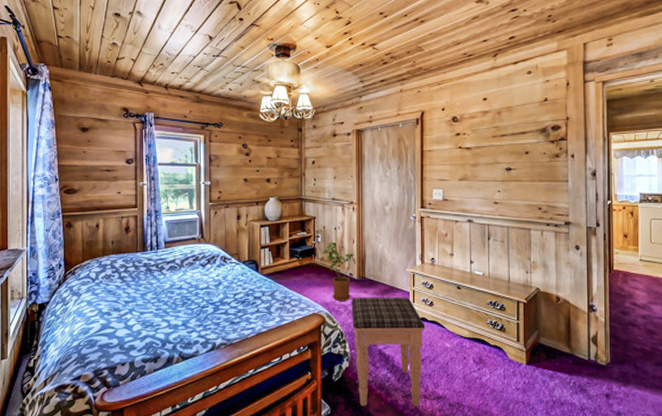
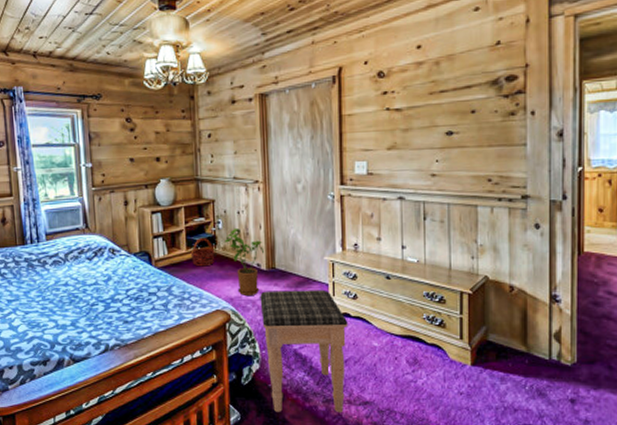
basket: none [293,250,314,275] -> present [190,238,215,267]

